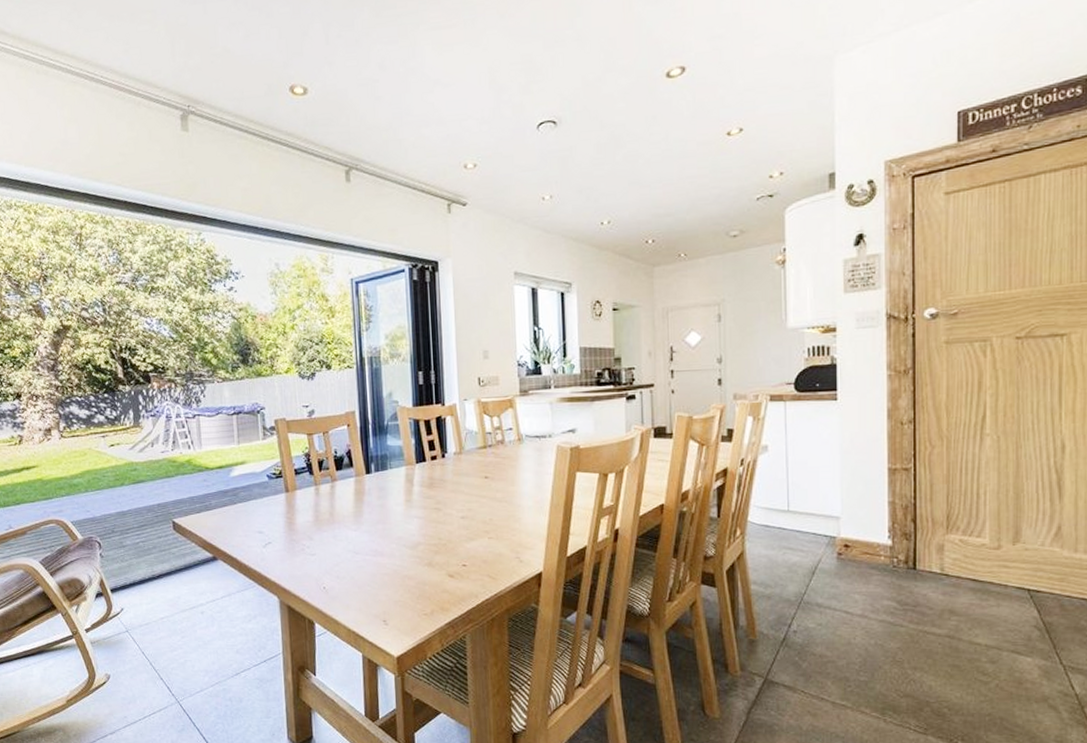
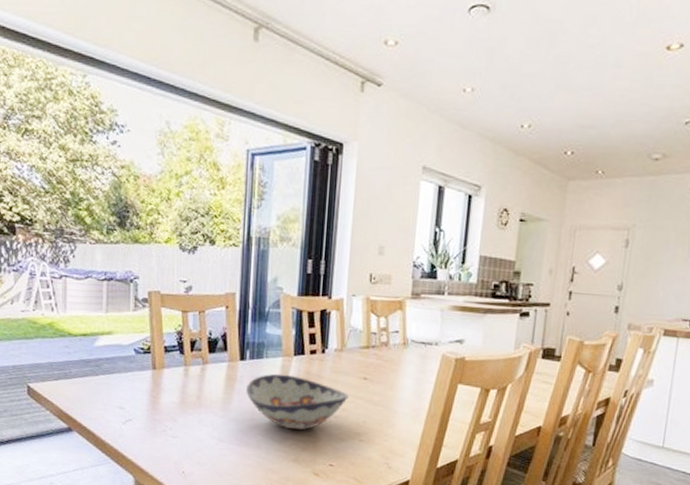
decorative bowl: none [374,482,473,535] -> present [245,373,349,431]

